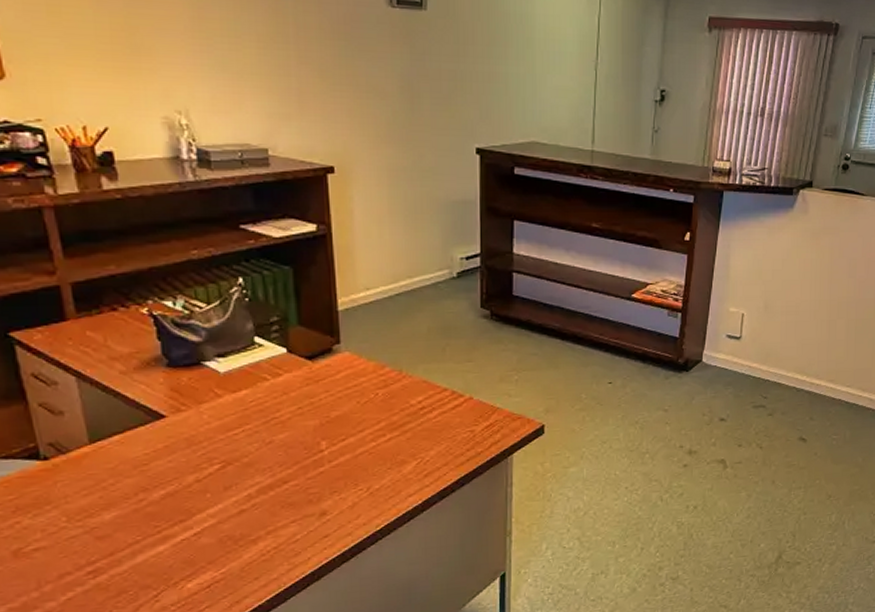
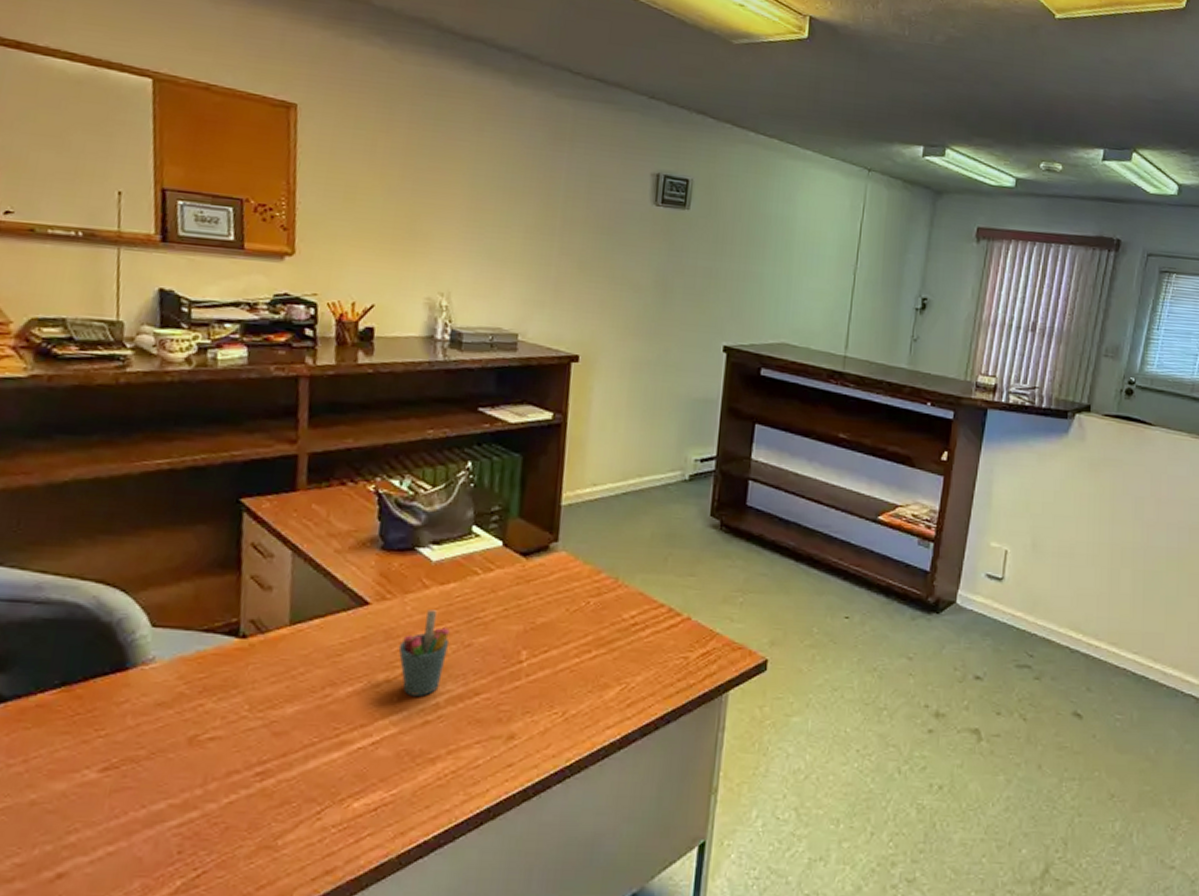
pen holder: none [202,415,251,491] -> present [398,610,450,696]

